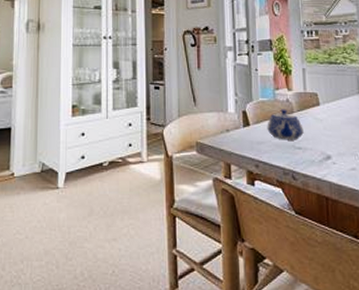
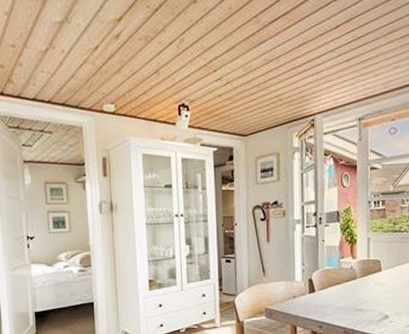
teapot: present [267,109,304,140] -> none [331,276,365,304]

